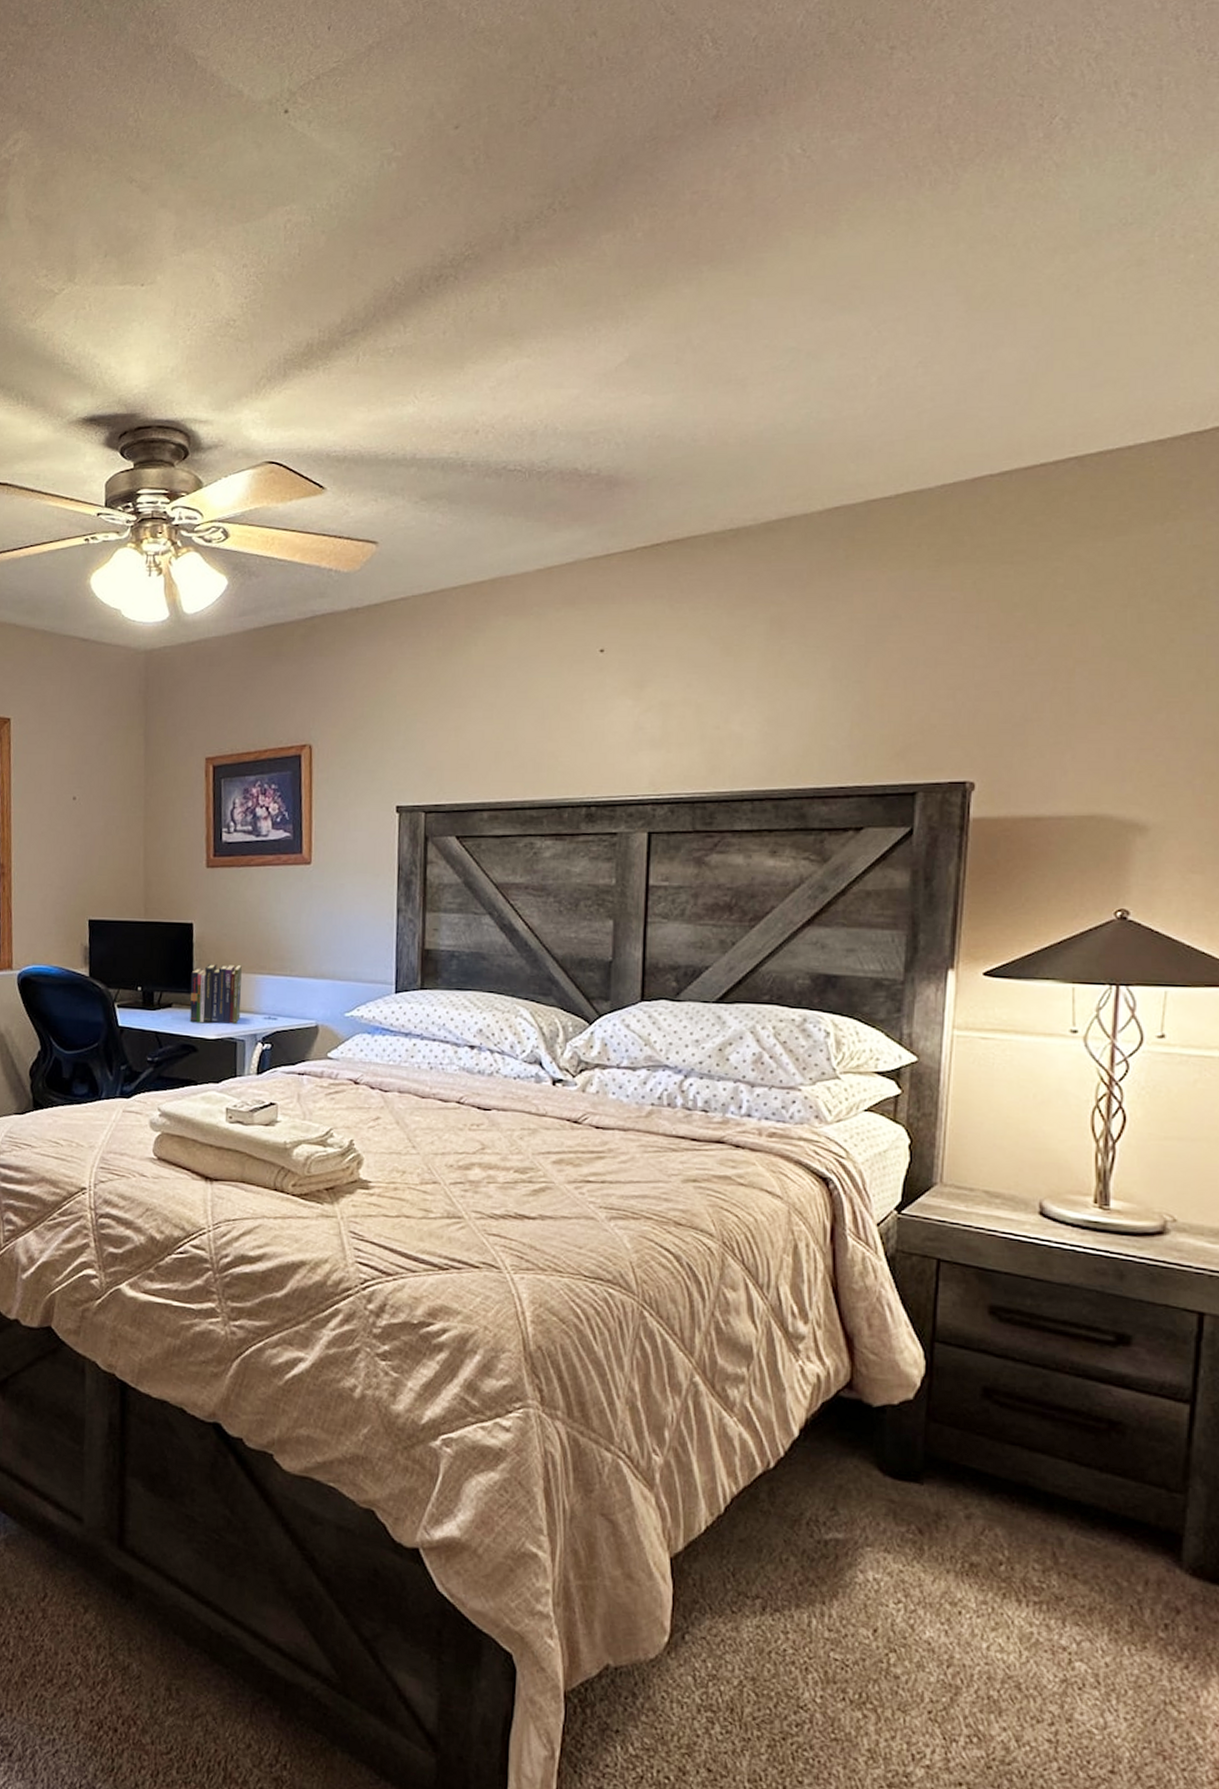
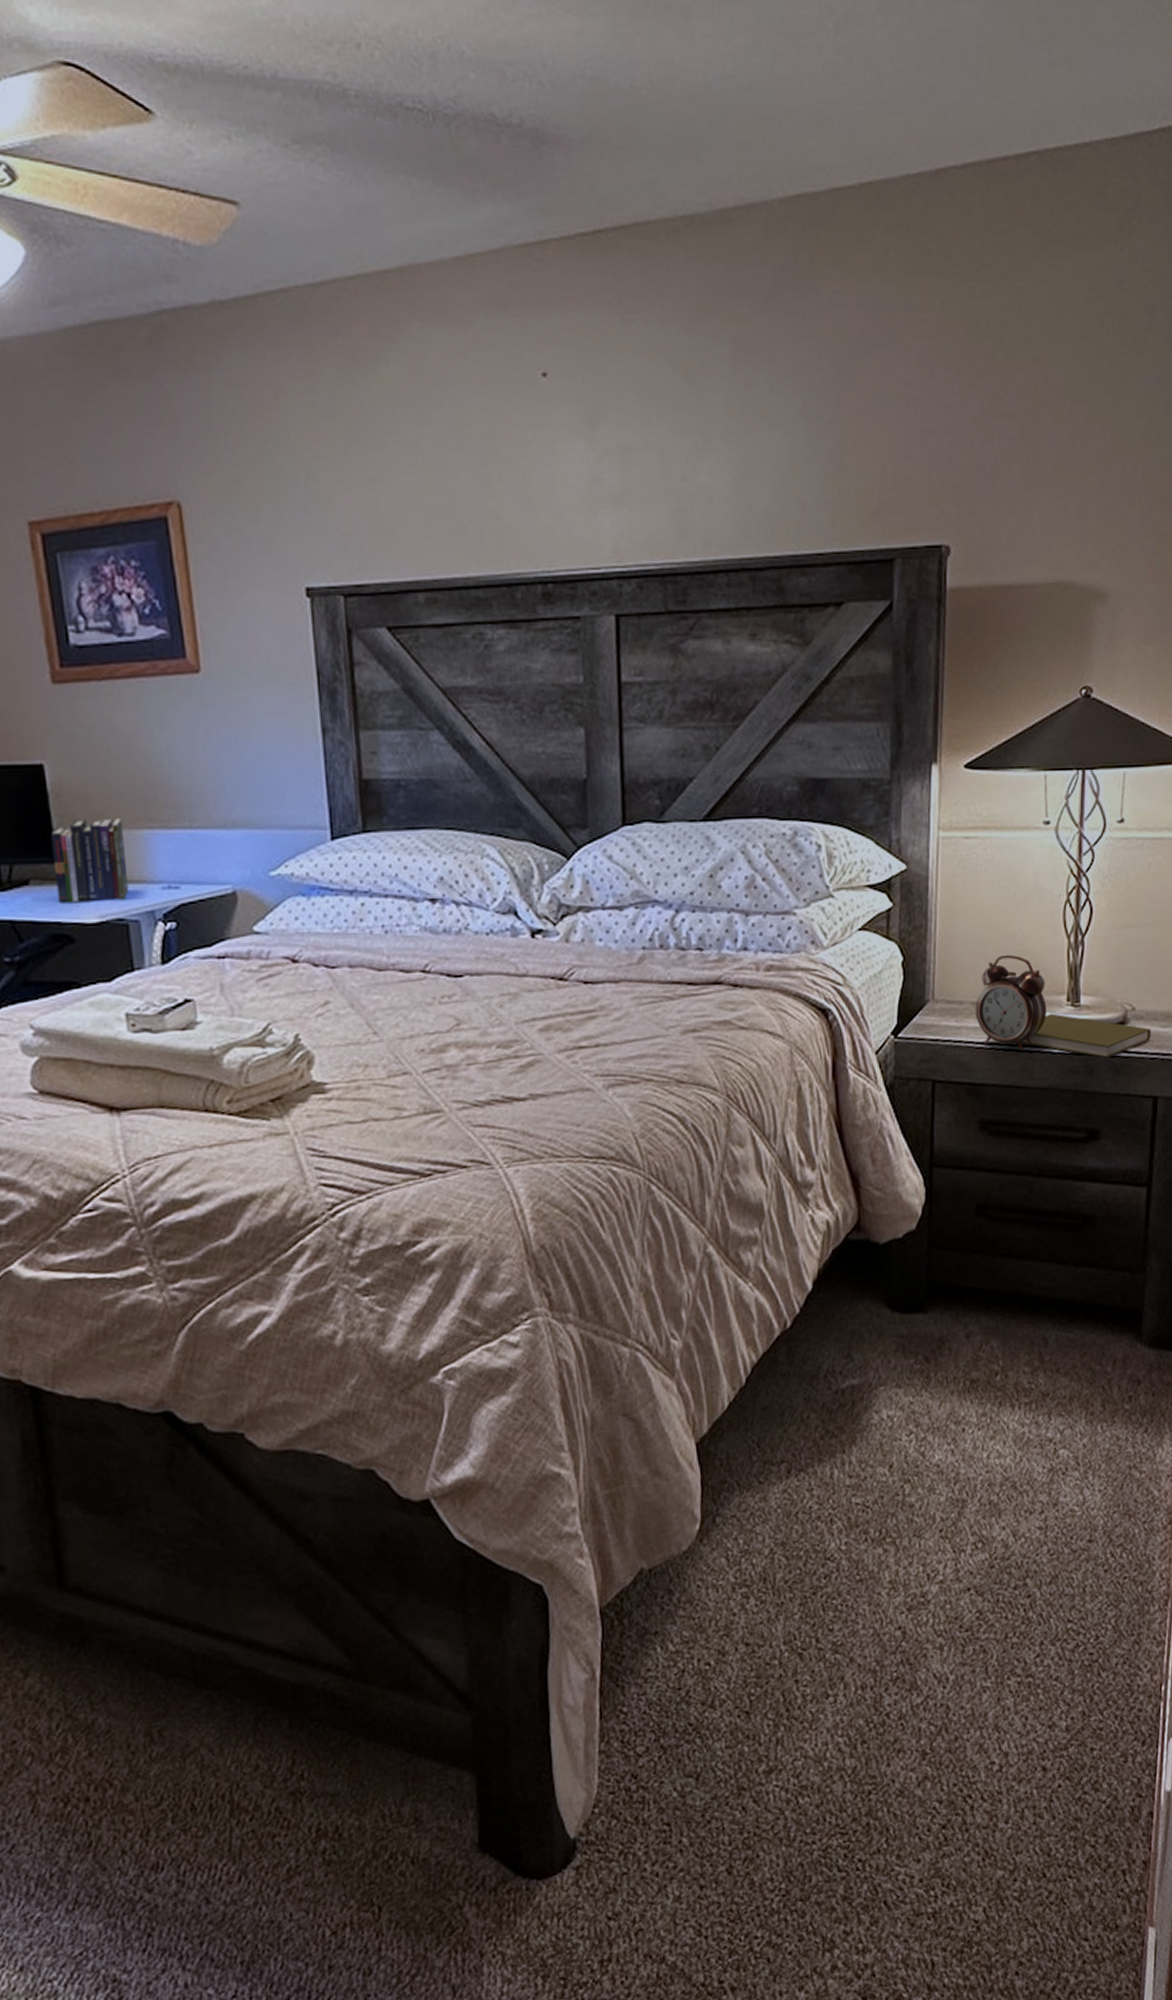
alarm clock: none [988,1150,1070,1246] -> present [975,954,1047,1052]
book: none [1037,1212,1197,1265] -> present [1020,1013,1152,1058]

